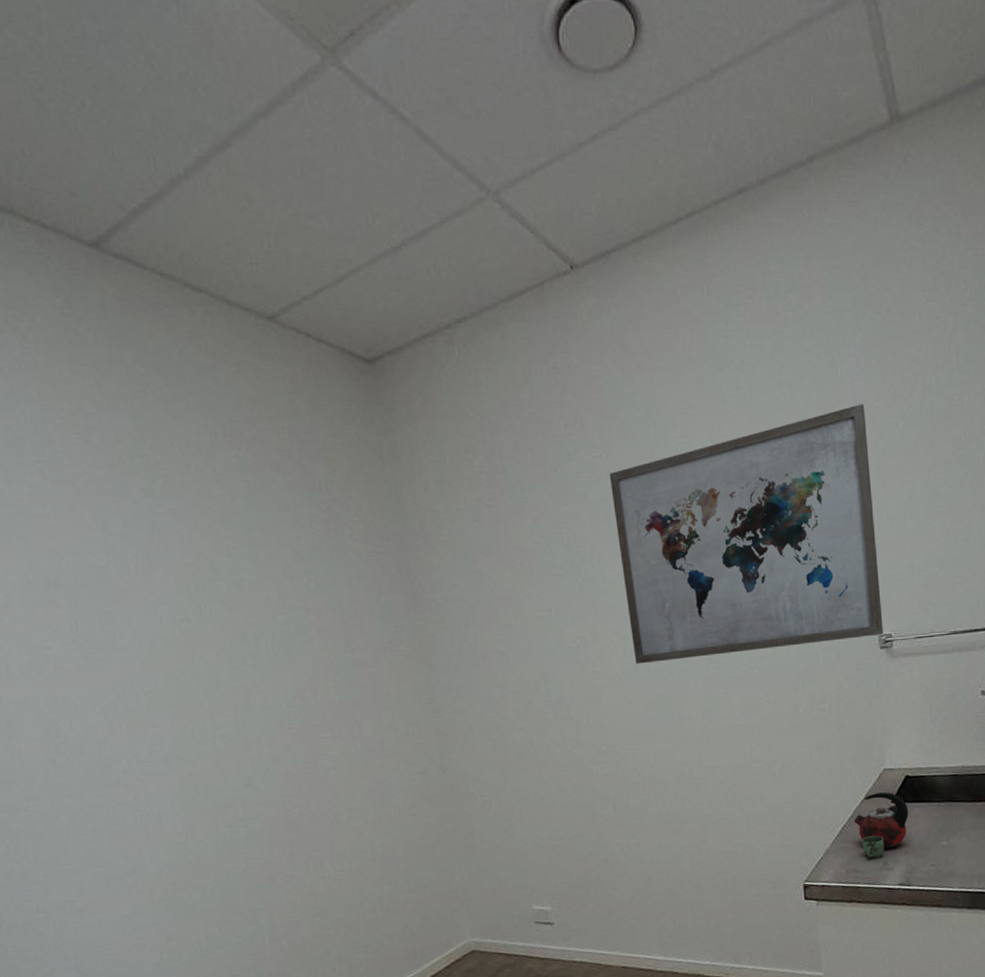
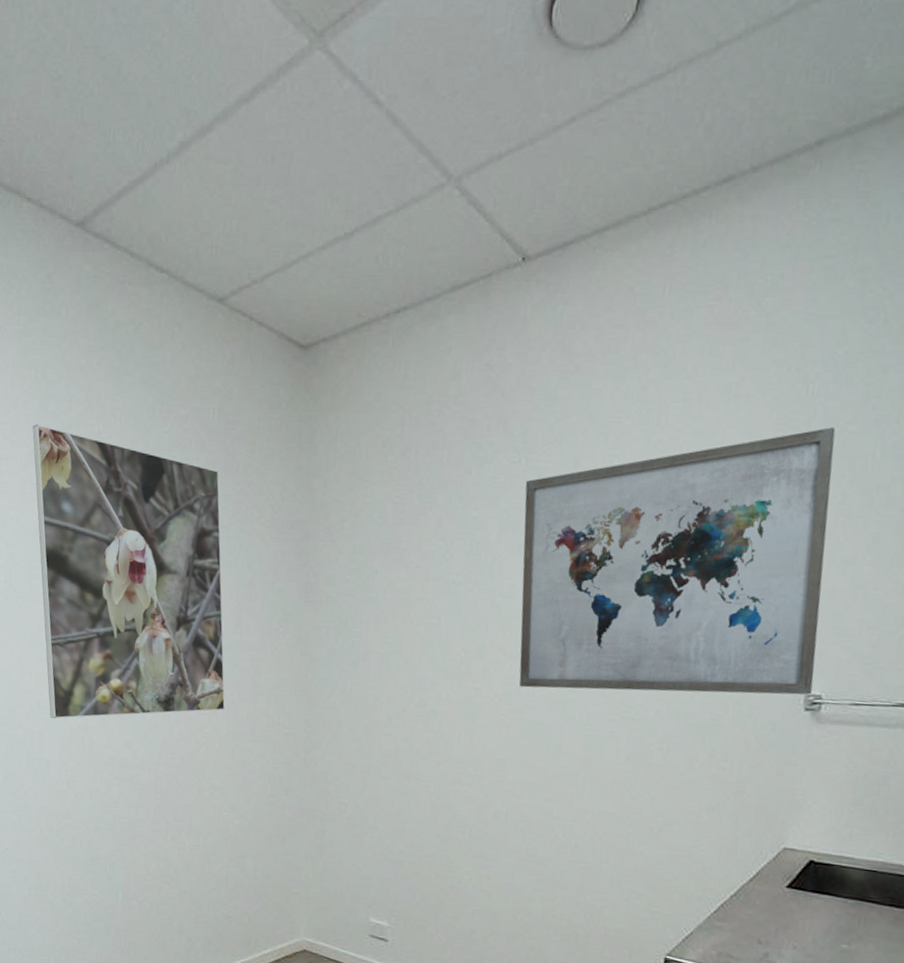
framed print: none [76,459,349,770] -> present [32,424,226,719]
kettle: present [854,792,909,859] -> none [737,873,807,948]

